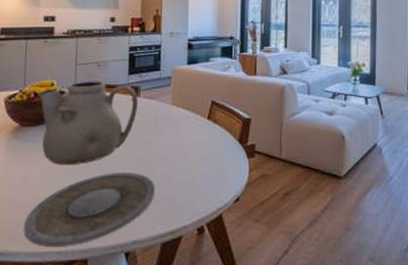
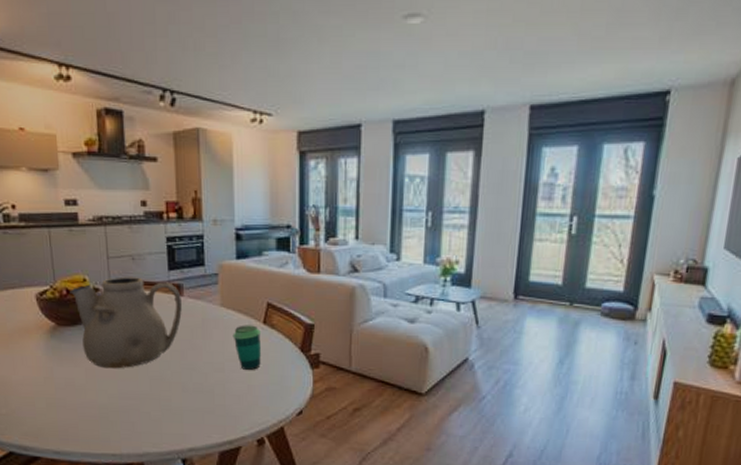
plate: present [24,171,155,248] -> none [76,378,208,450]
cup: none [180,121,205,161] -> present [232,325,261,370]

